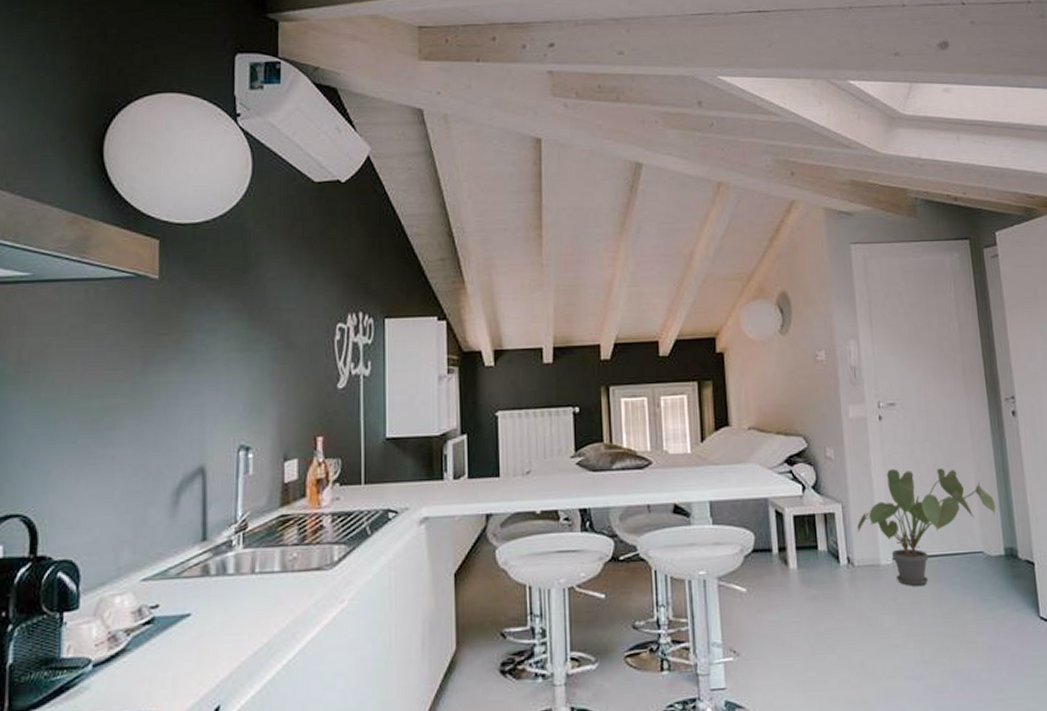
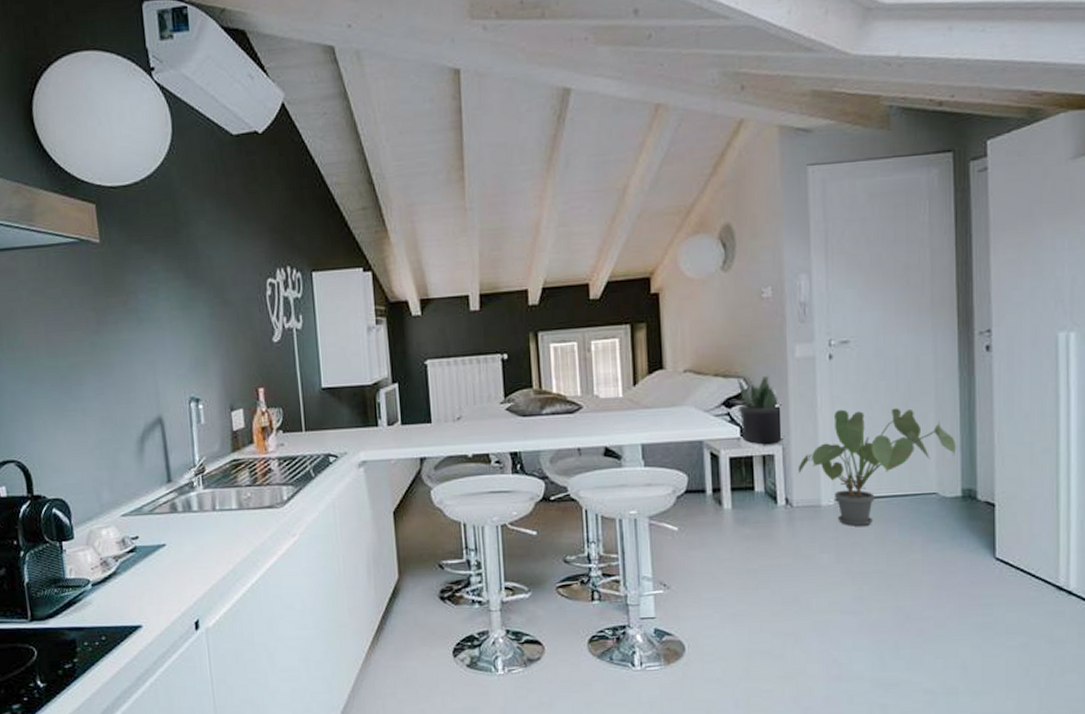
planter: none [798,435,842,503] -> present [737,376,783,445]

